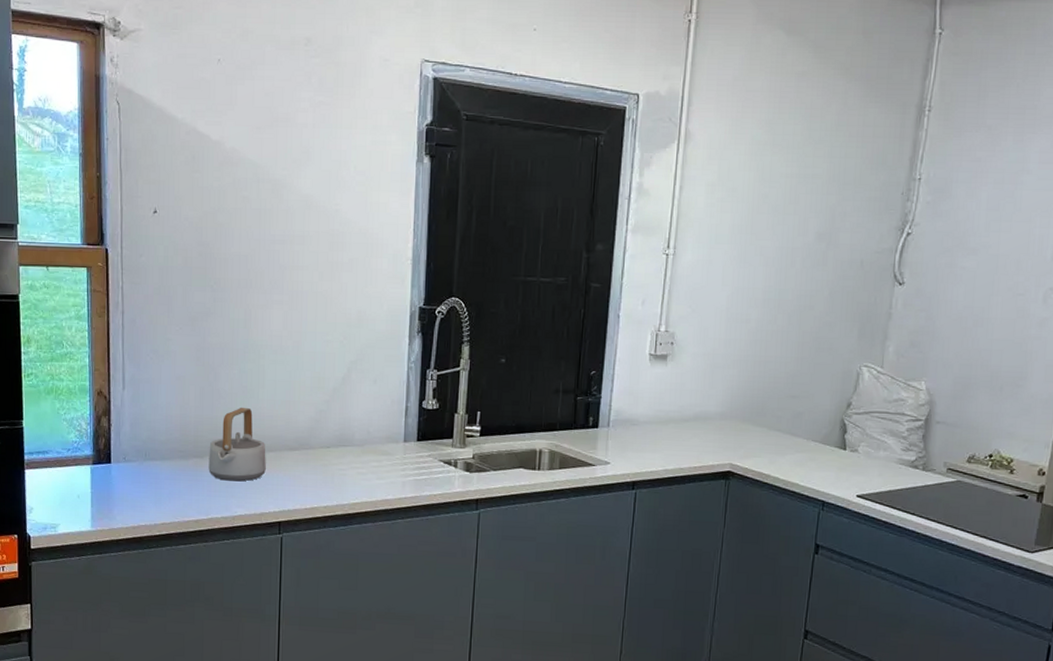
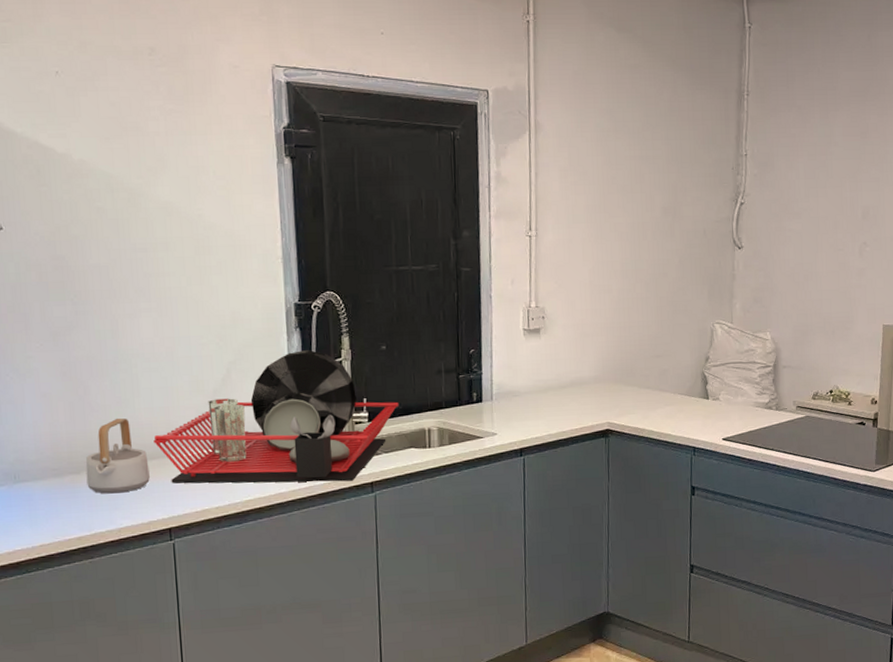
dish rack: none [273,356,513,497] -> present [153,350,399,484]

